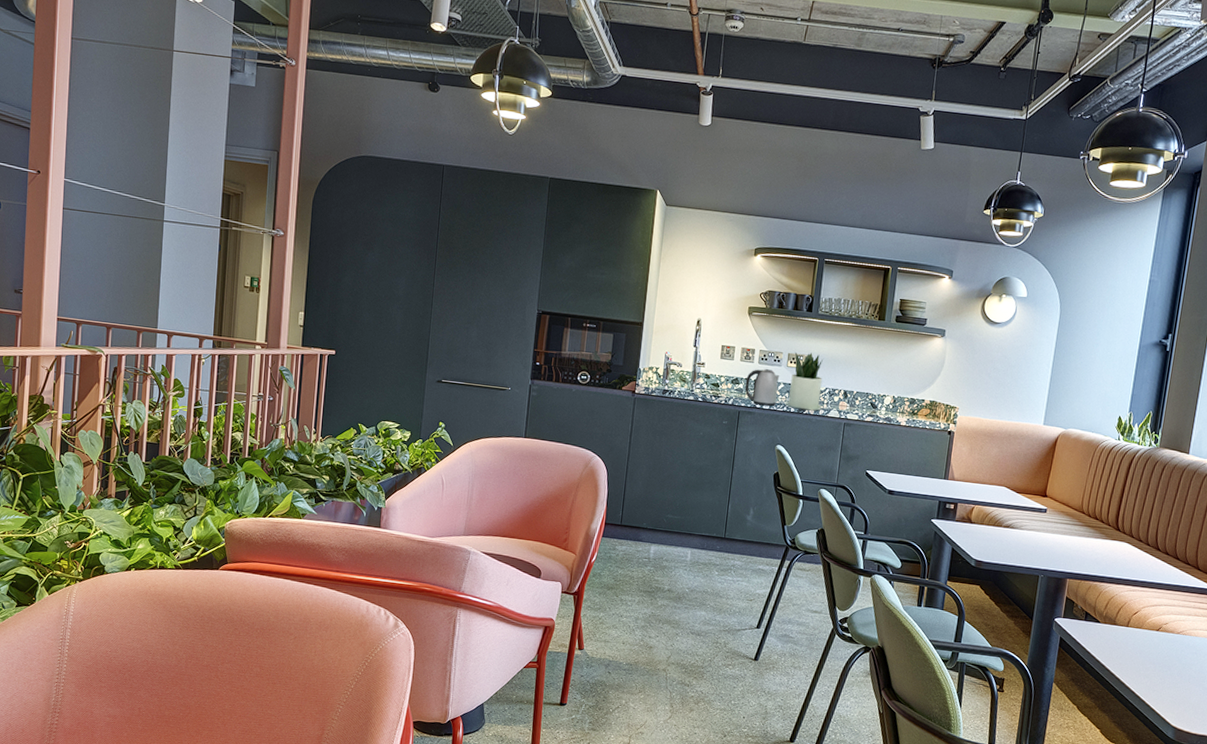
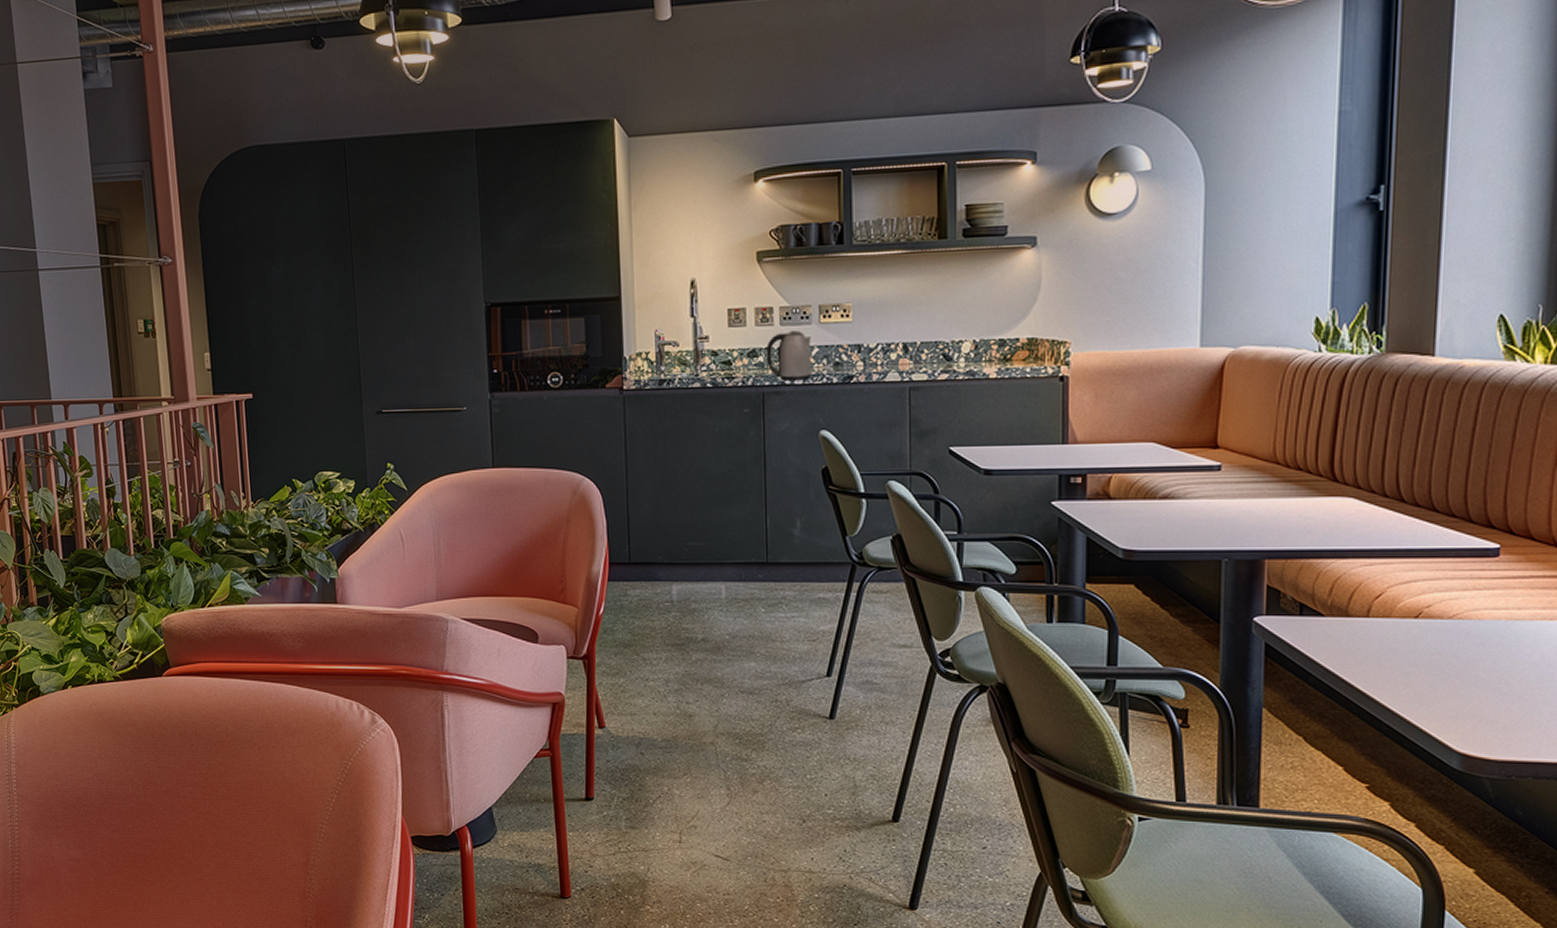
planter: present [785,351,824,411] -> none [823,298,876,380]

